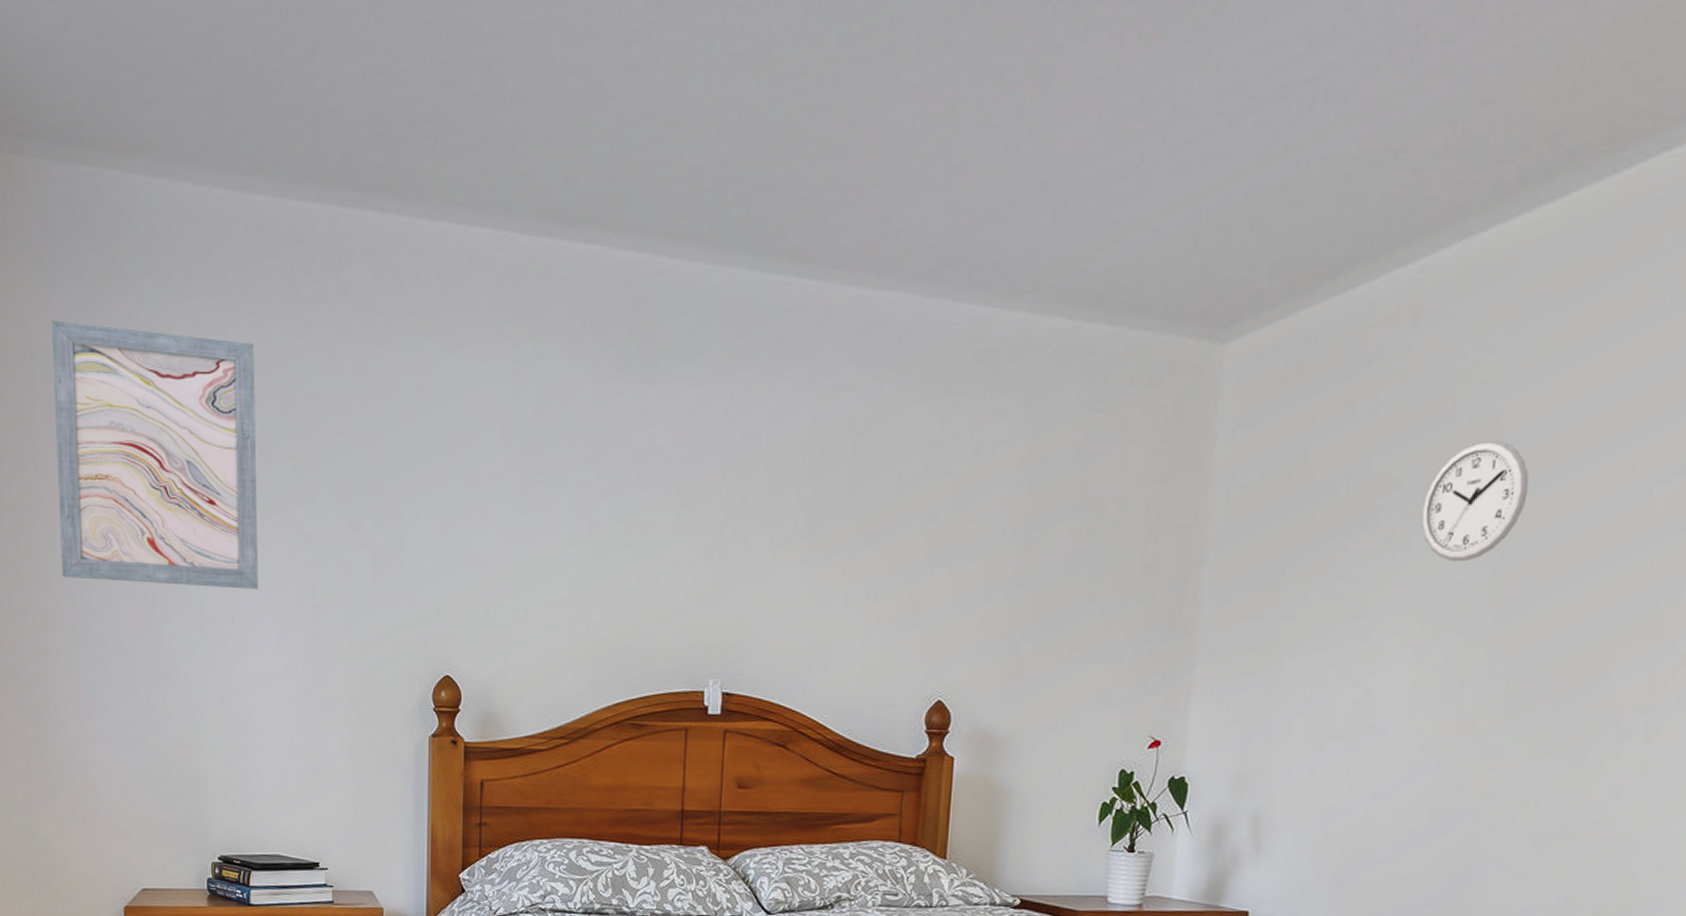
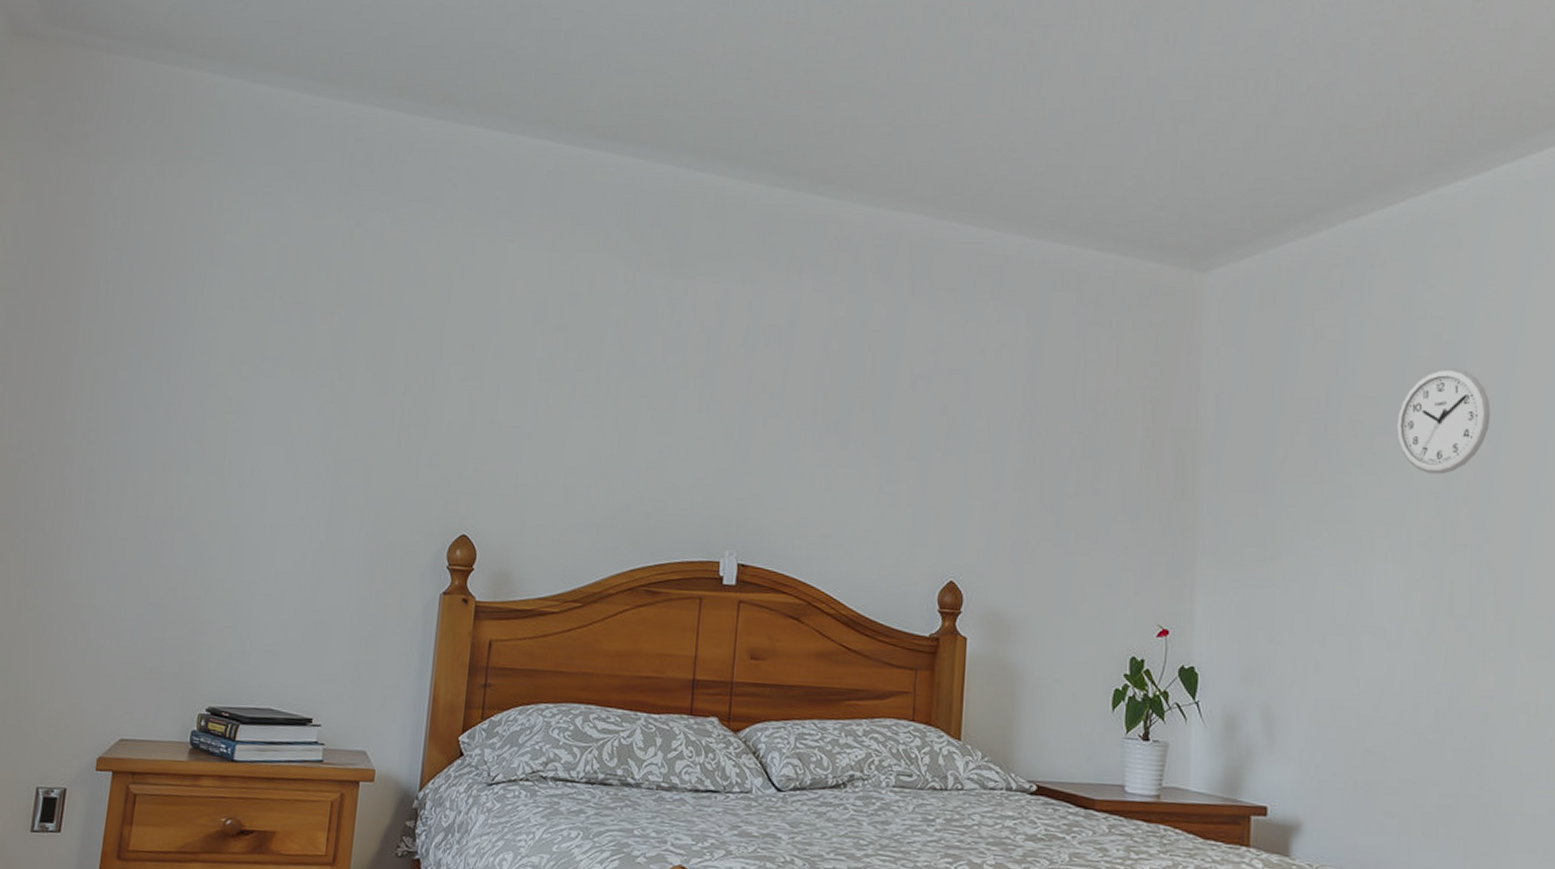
wall art: present [51,320,258,589] -> none [87,191,307,443]

